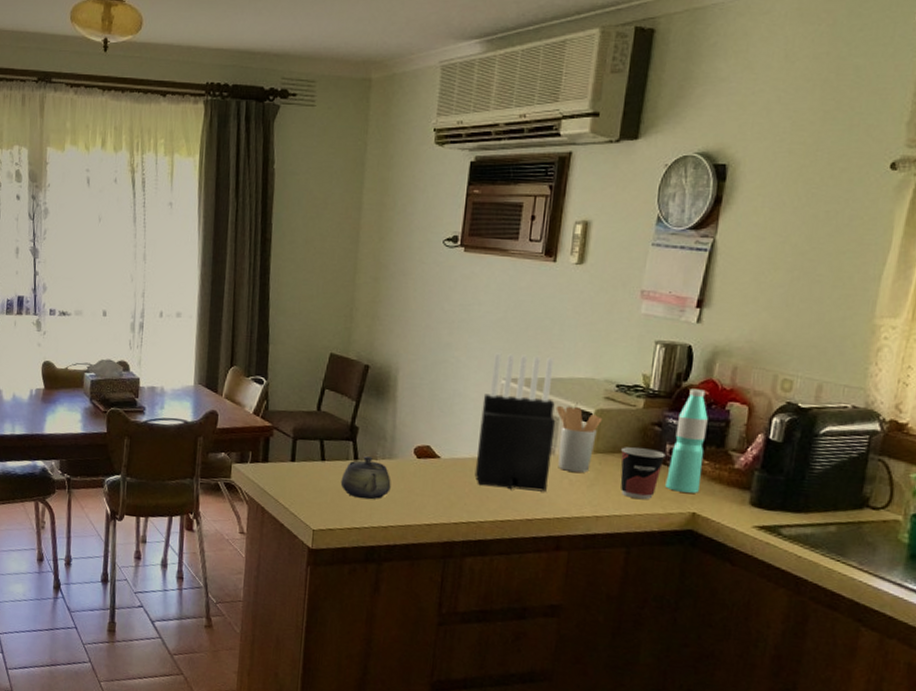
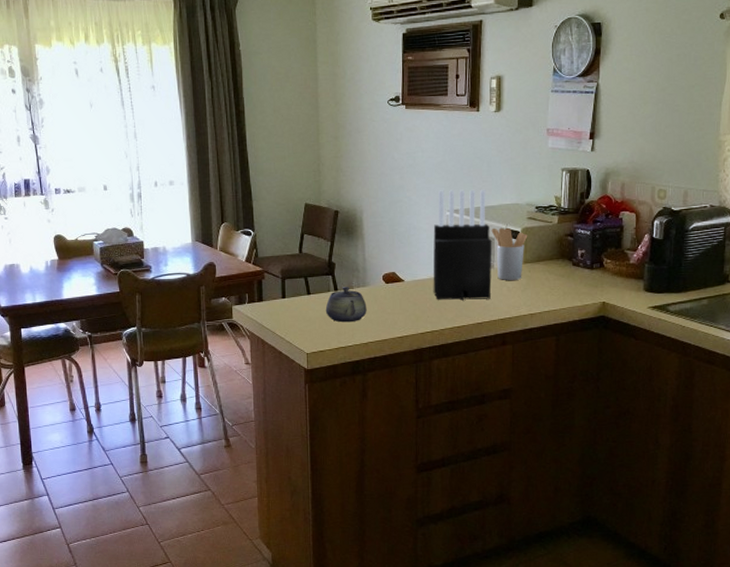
cup: present [620,447,666,500] -> none [545,255,578,297]
water bottle: present [665,388,708,493] -> none [581,204,607,287]

